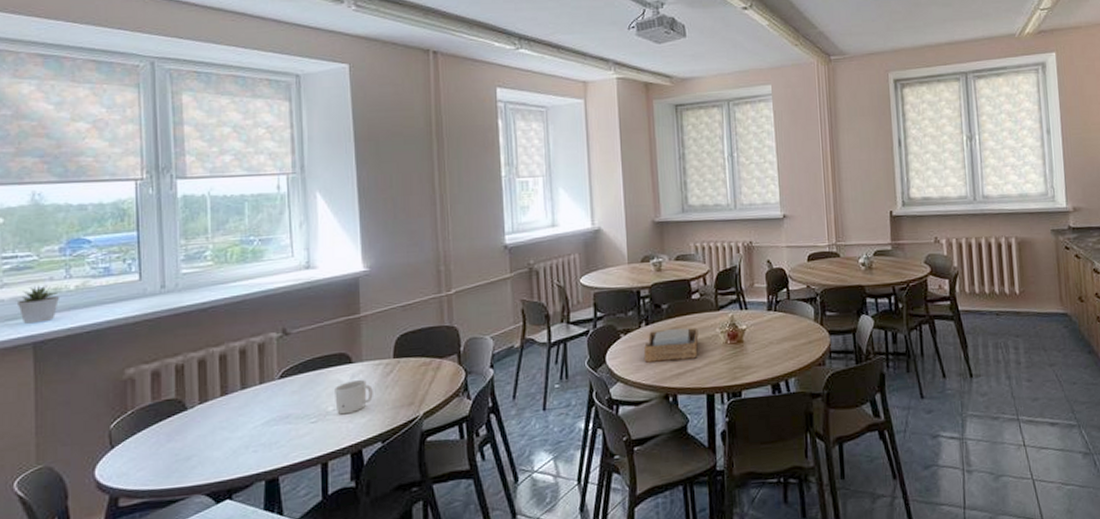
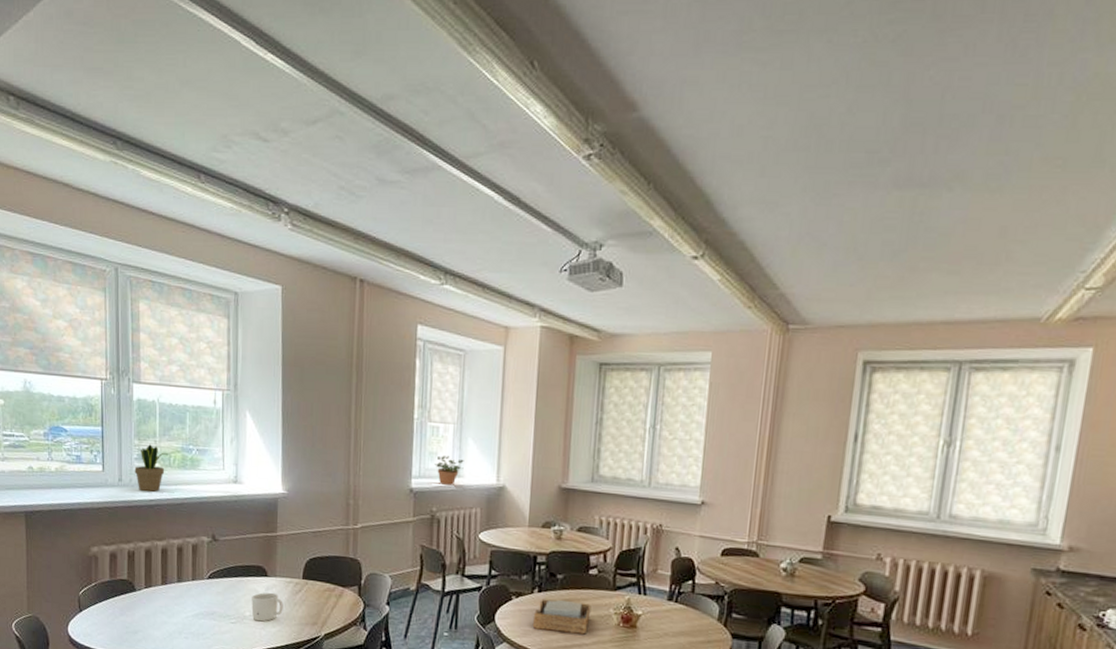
potted plant: present [14,284,59,325] -> none [12,462,43,496]
potted plant: none [181,242,225,296] -> present [134,444,169,492]
potted plant: none [527,208,557,238] -> present [434,455,464,487]

